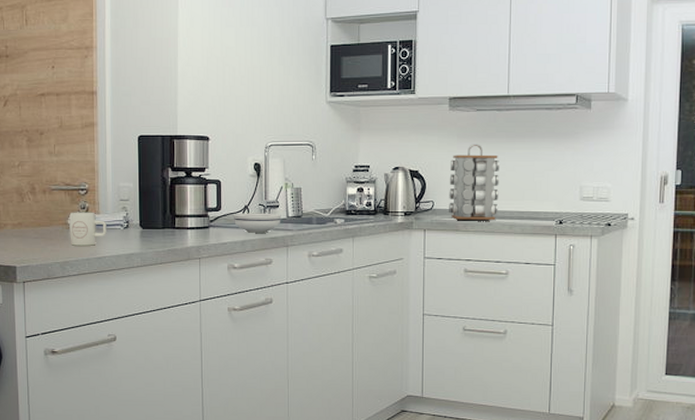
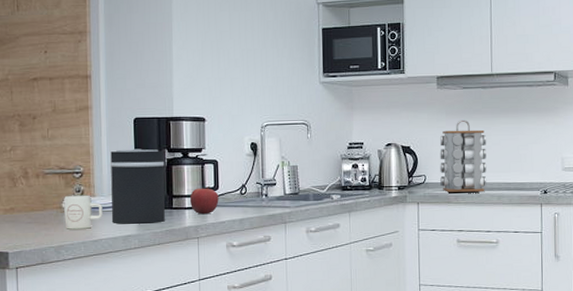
cylinder: none [115,167,168,242] -> present [110,148,165,224]
fruit: none [192,206,221,235] -> present [189,185,219,215]
bowl: present [233,213,281,233] -> none [230,191,279,211]

